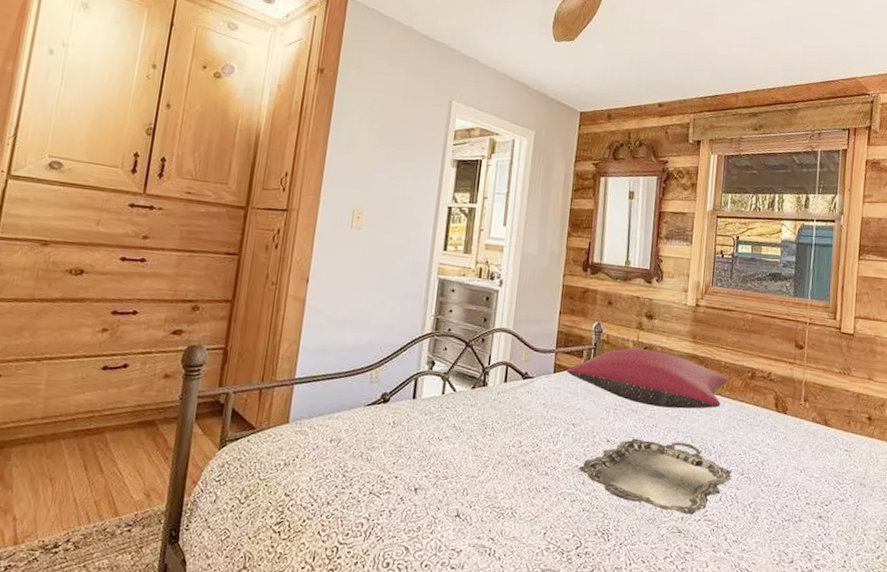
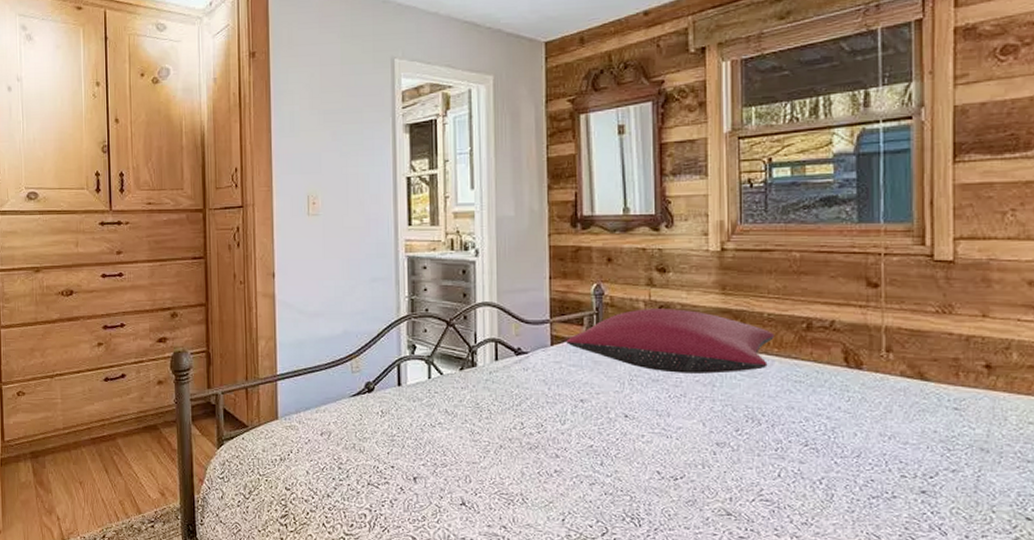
serving tray: present [578,438,732,515] -> none [594,411,792,495]

